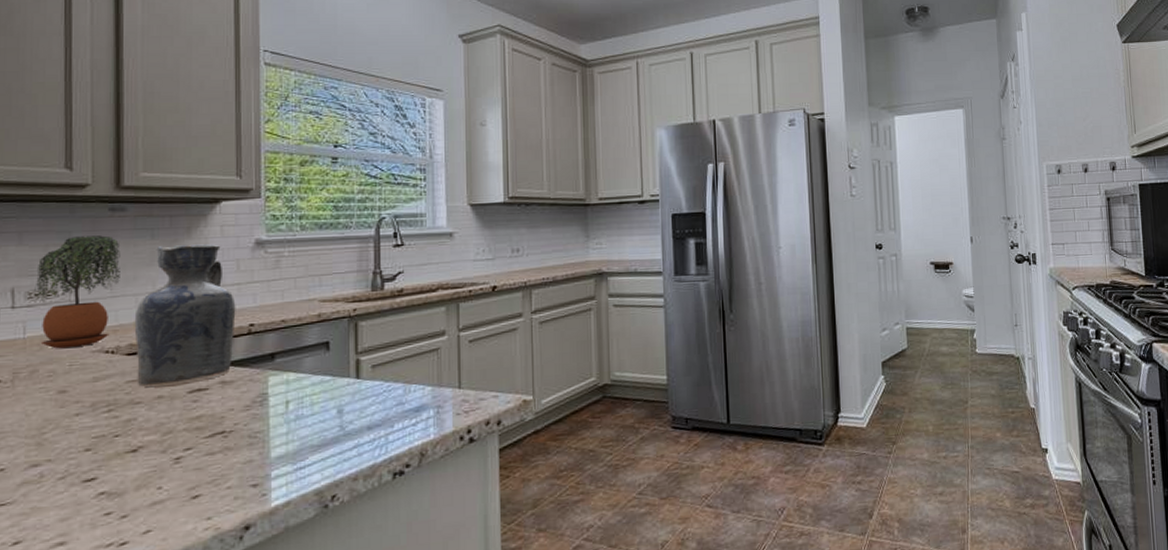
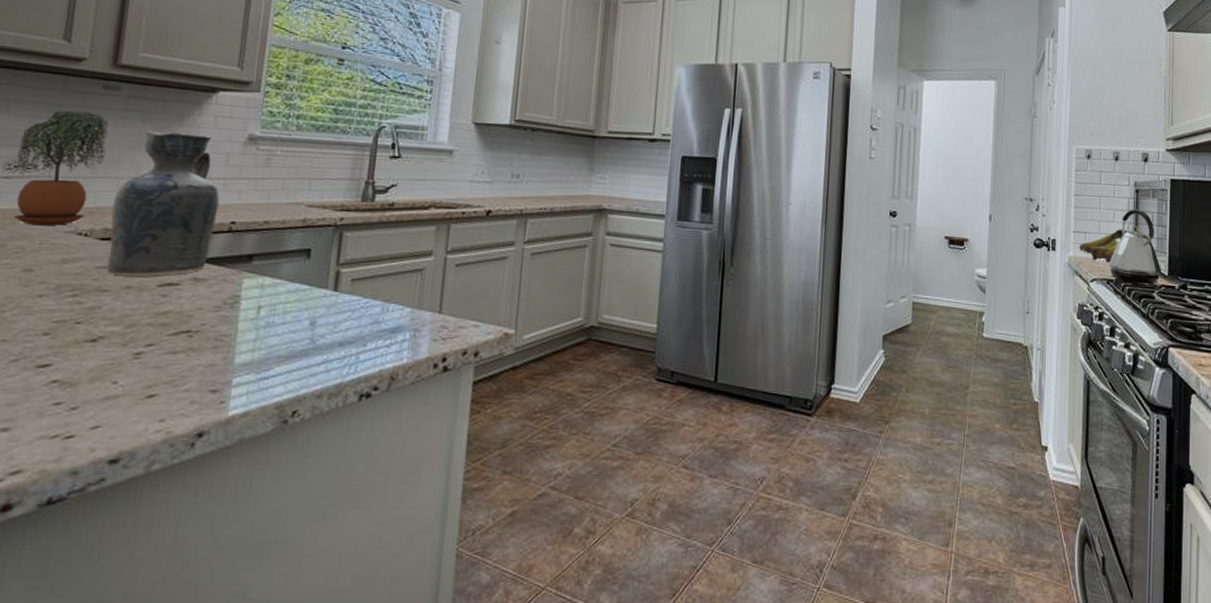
fruit: none [1058,237,1103,270] -> present [1079,229,1127,263]
kettle: none [1088,216,1138,287] -> present [1108,208,1161,285]

